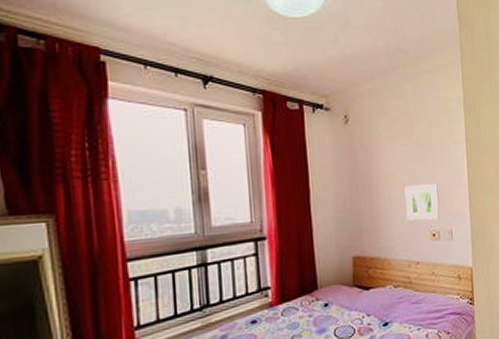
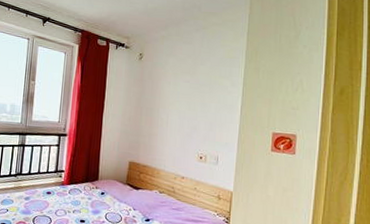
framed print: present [404,183,440,221] -> none [179,114,211,145]

